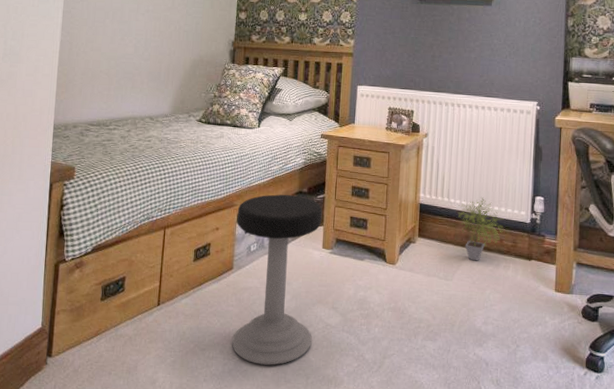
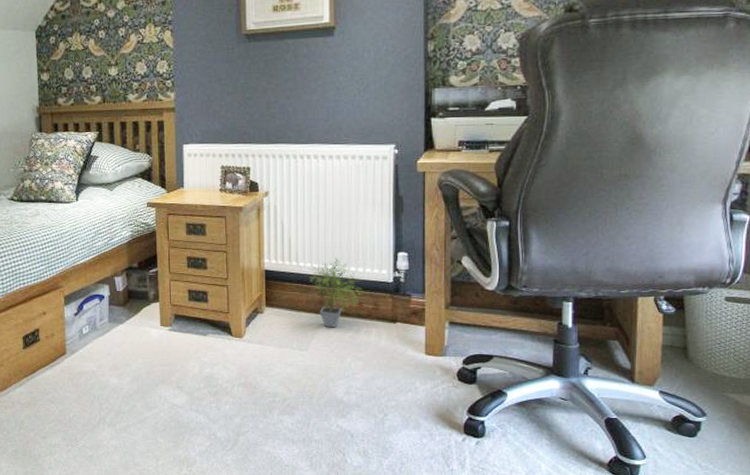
stool: present [232,194,323,365] -> none [63,272,158,449]

